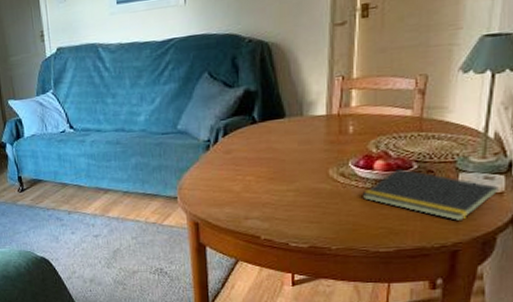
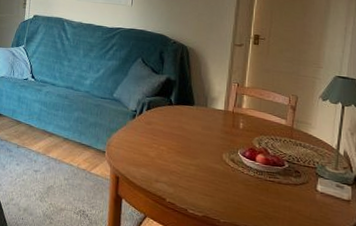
notepad: present [362,169,499,222] -> none [246,165,347,218]

